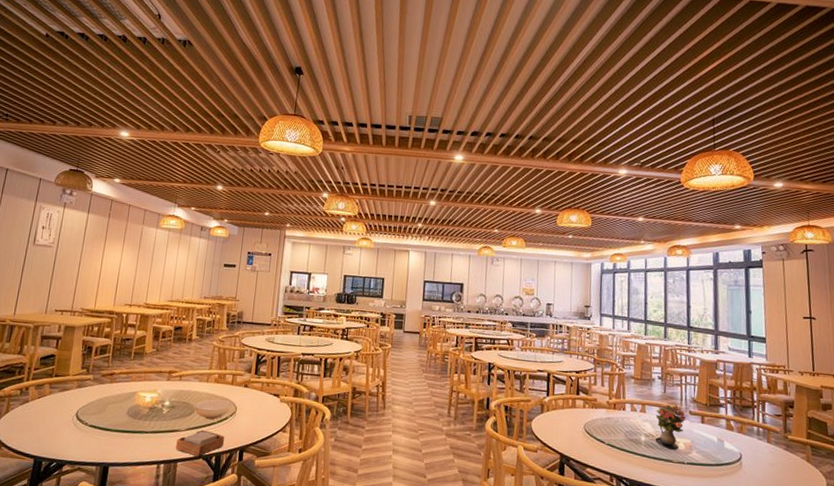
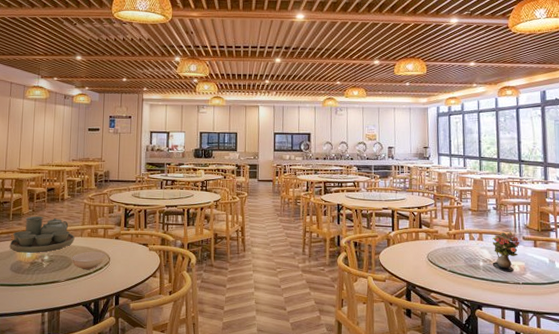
tea set: none [128,356,200,397] -> present [9,216,75,253]
napkin holder: present [176,430,225,457] -> none [57,279,102,304]

